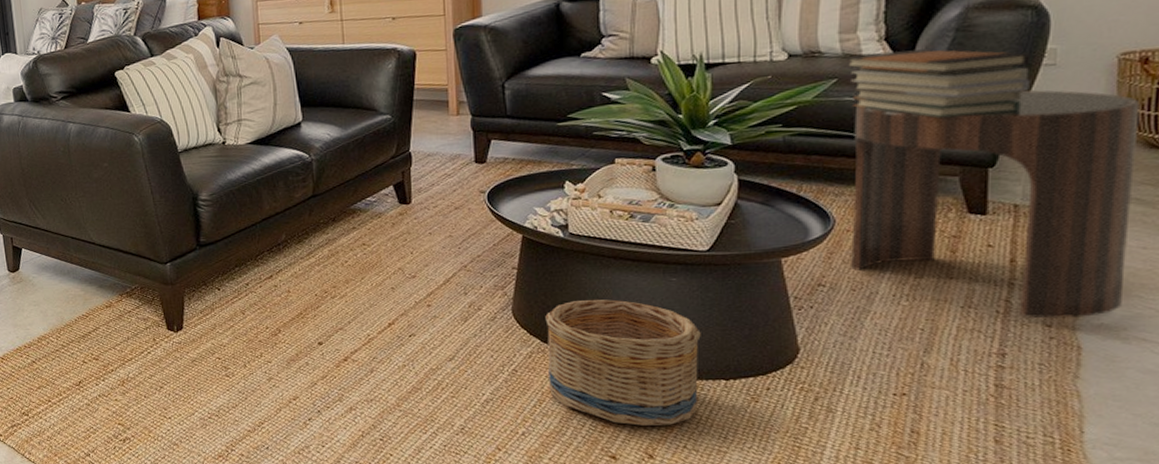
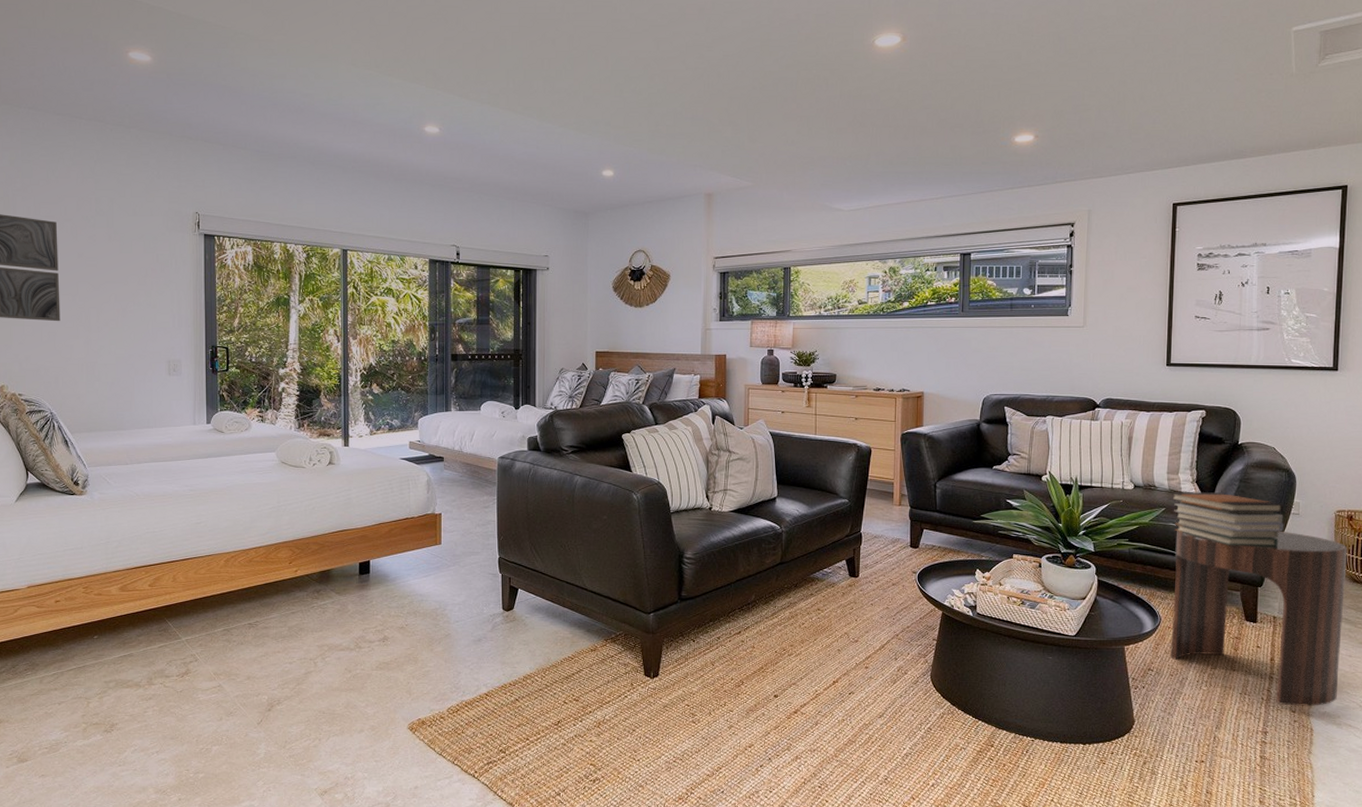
basket: present [545,299,701,426] -> none [955,670,1067,781]

